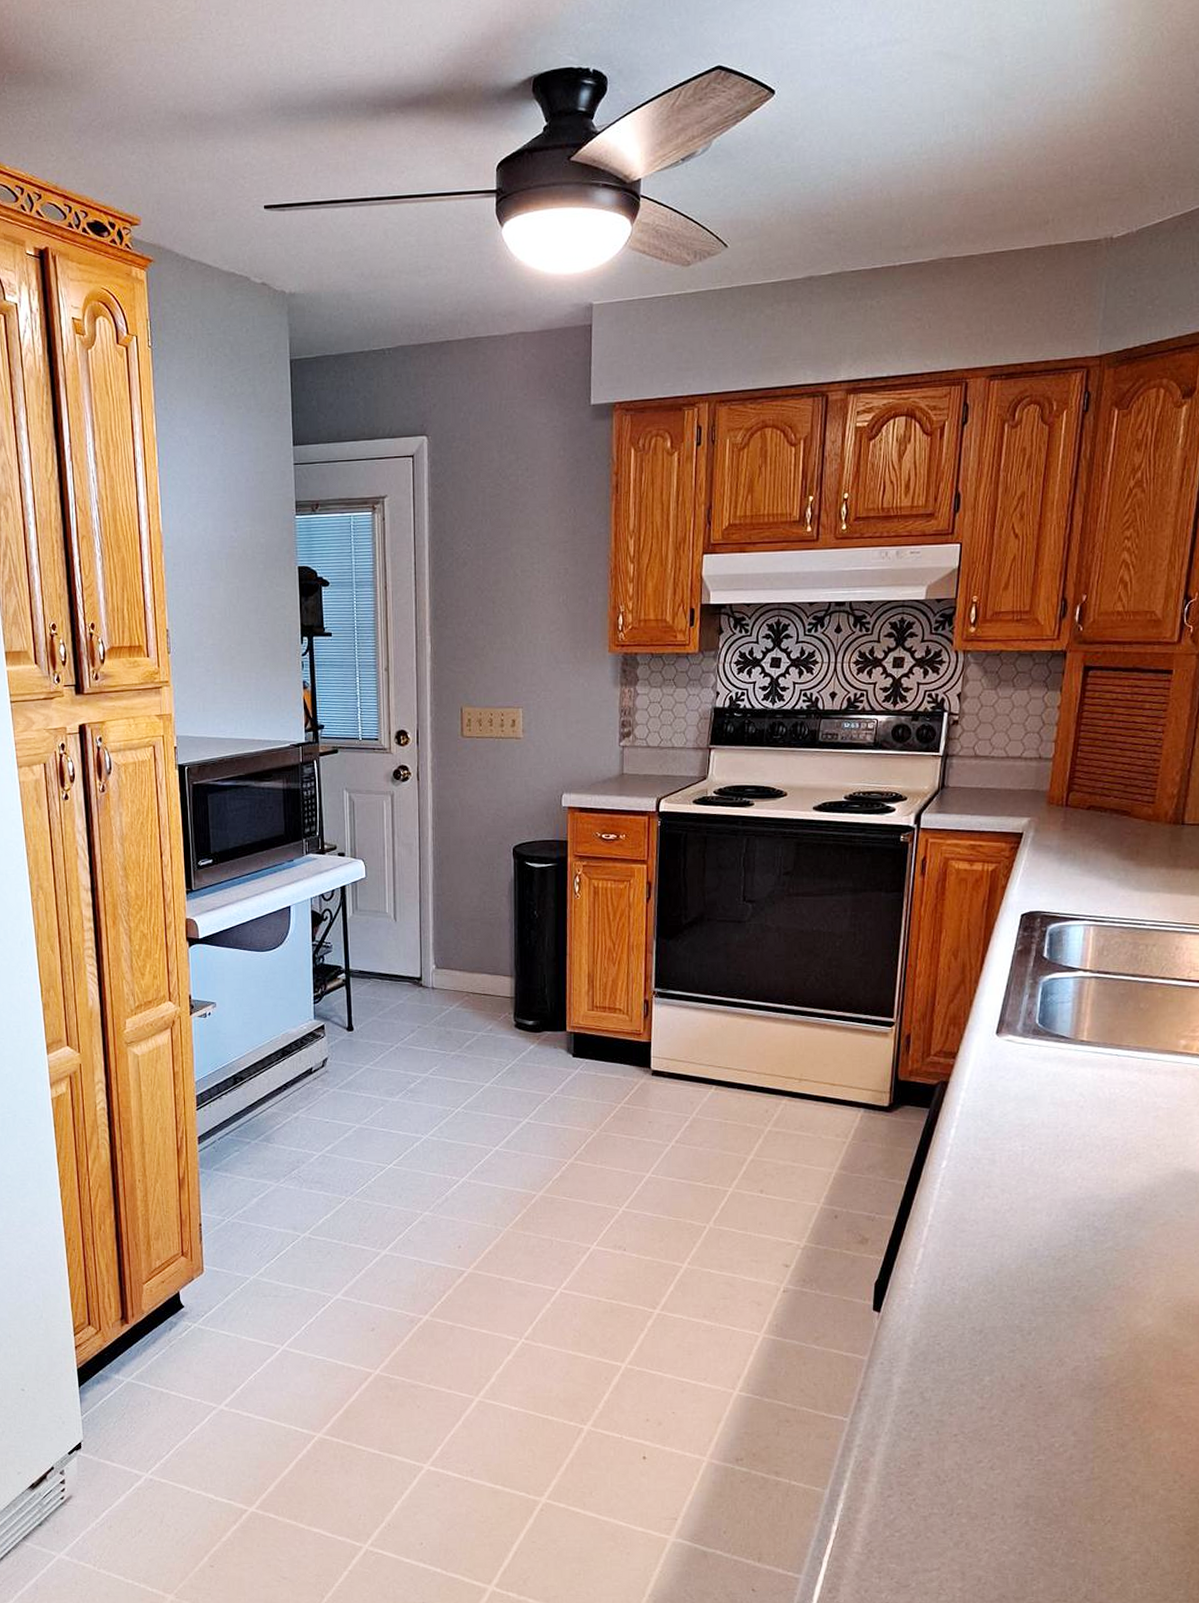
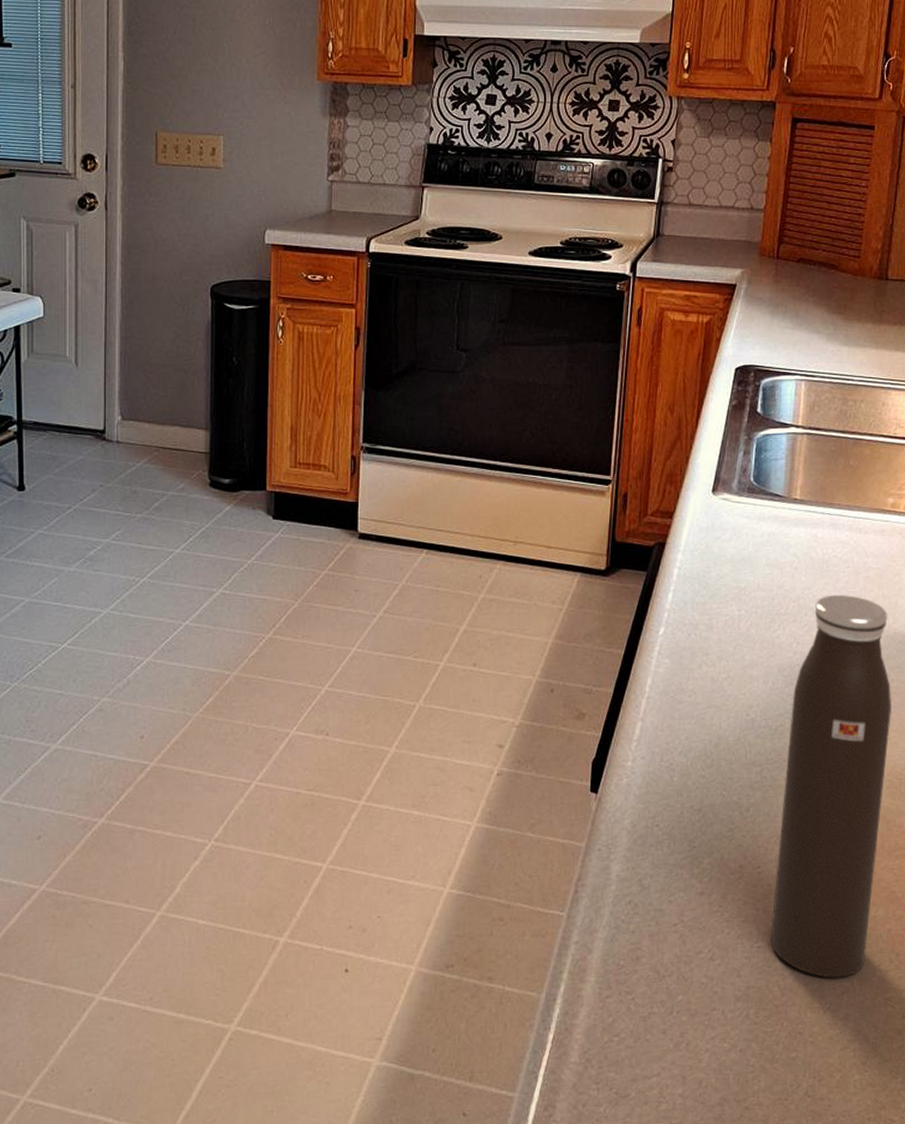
water bottle: none [1051,1133,1181,1493] -> present [770,594,892,978]

